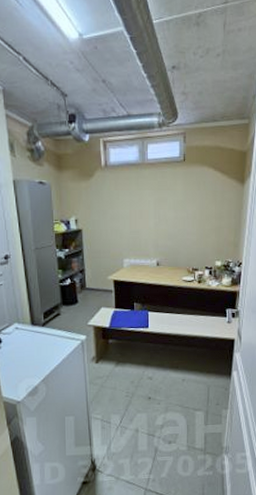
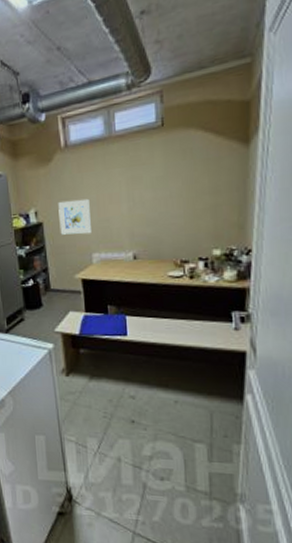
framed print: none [96,212,124,242] -> present [58,198,91,235]

